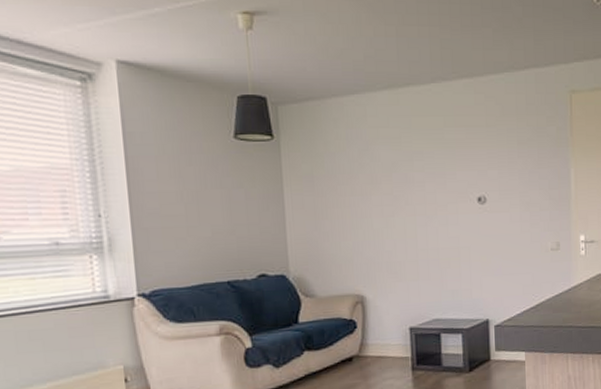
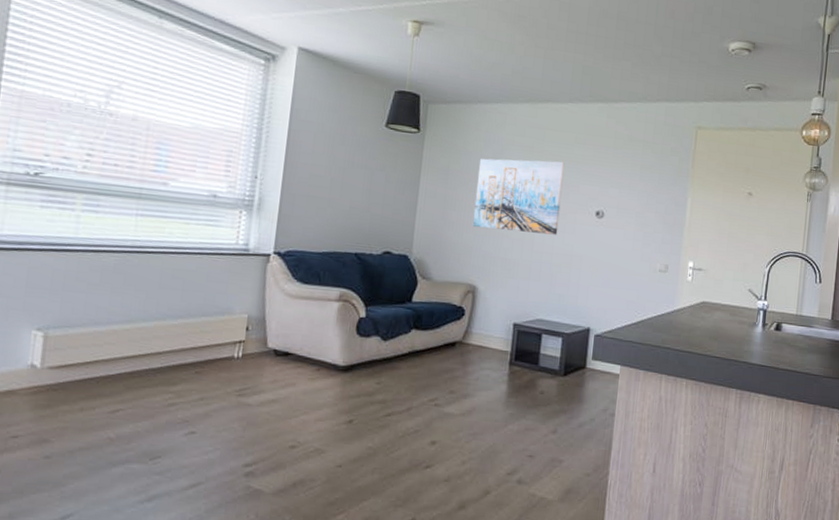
wall art: none [344,149,441,233] -> present [472,158,565,235]

